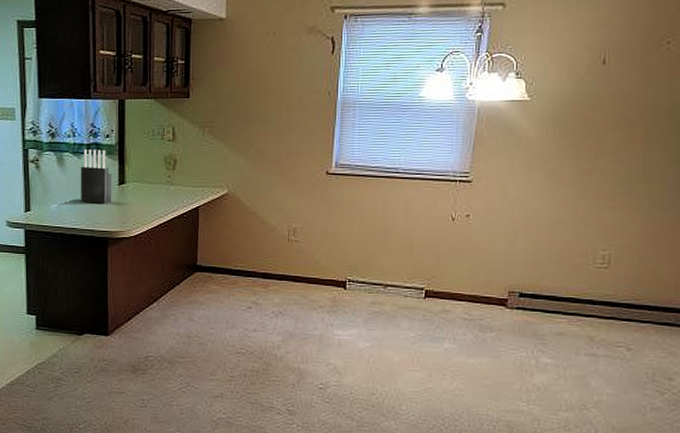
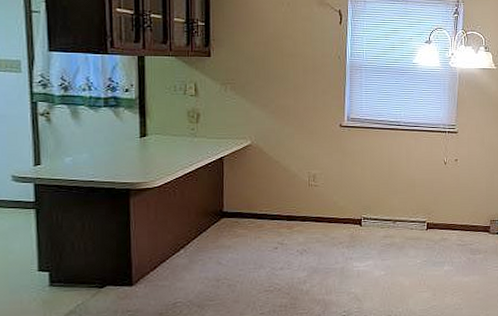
knife block: present [81,148,112,203] -> none [98,102,133,156]

